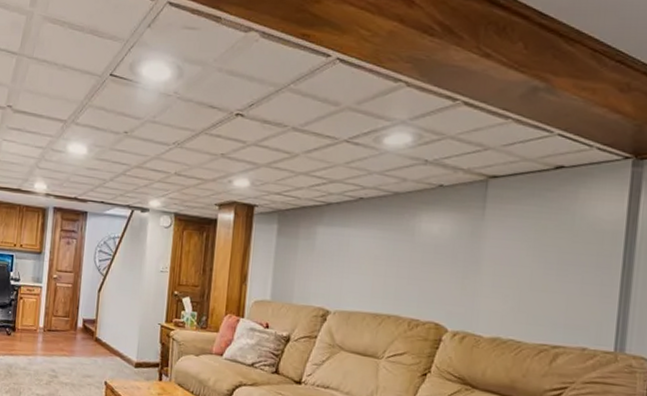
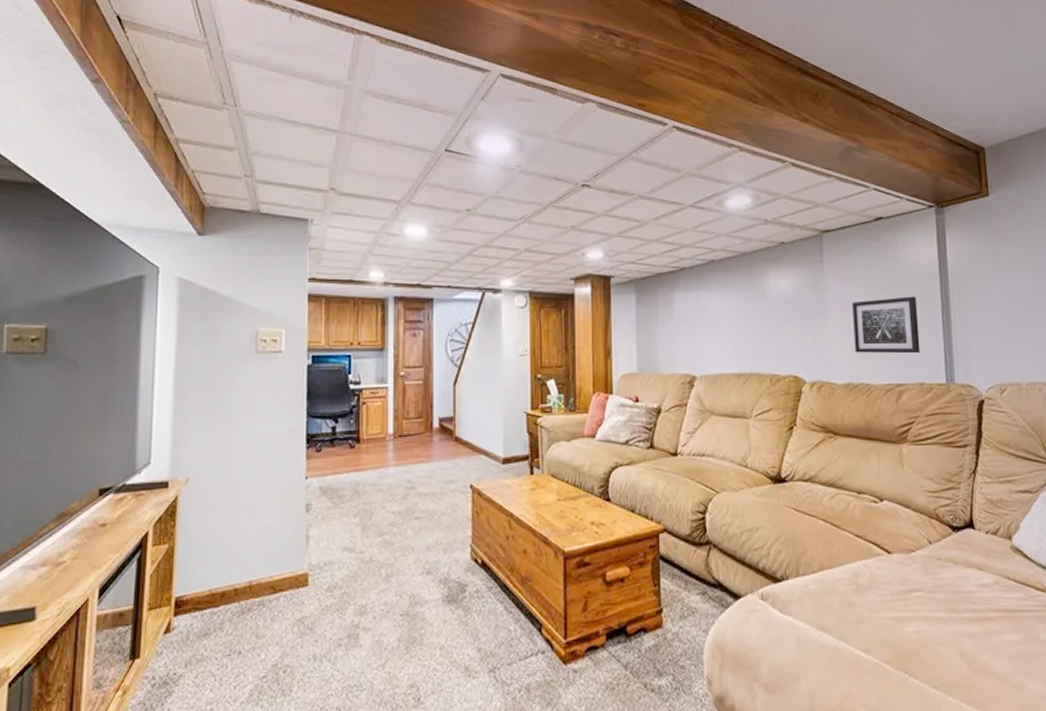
wall art: none [508,254,592,317] -> present [852,296,920,354]

